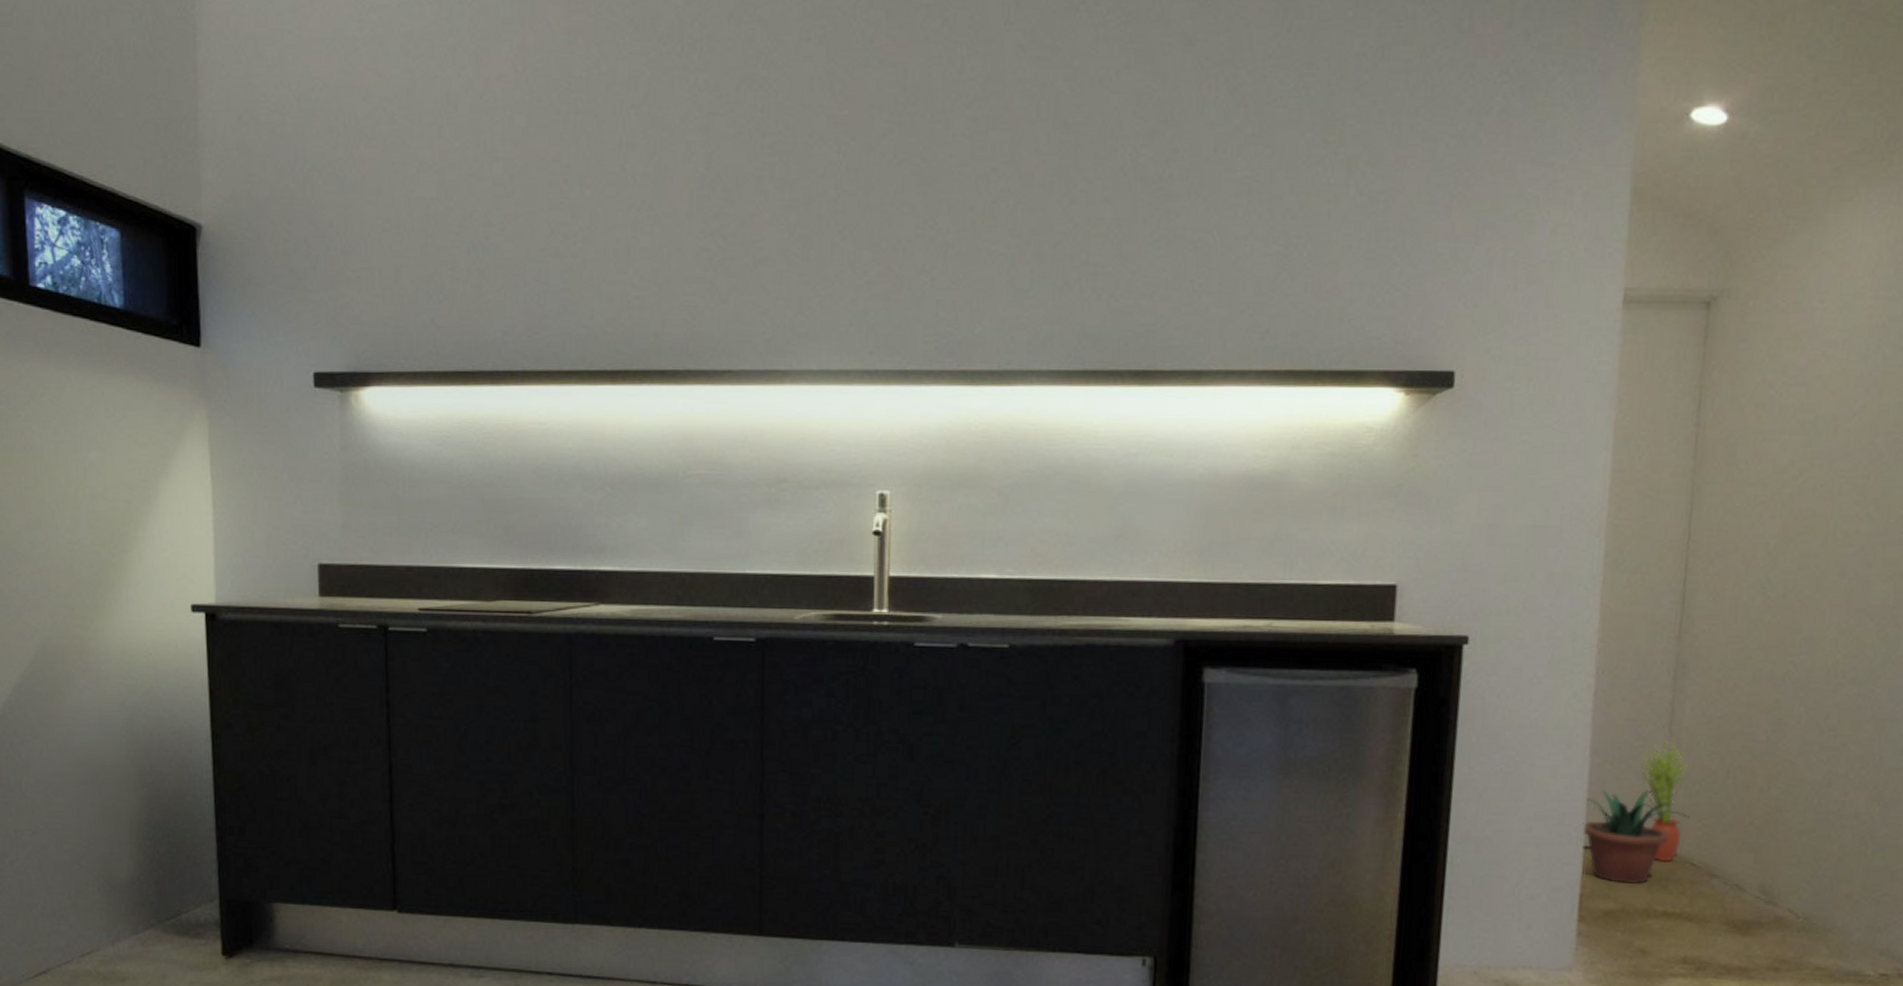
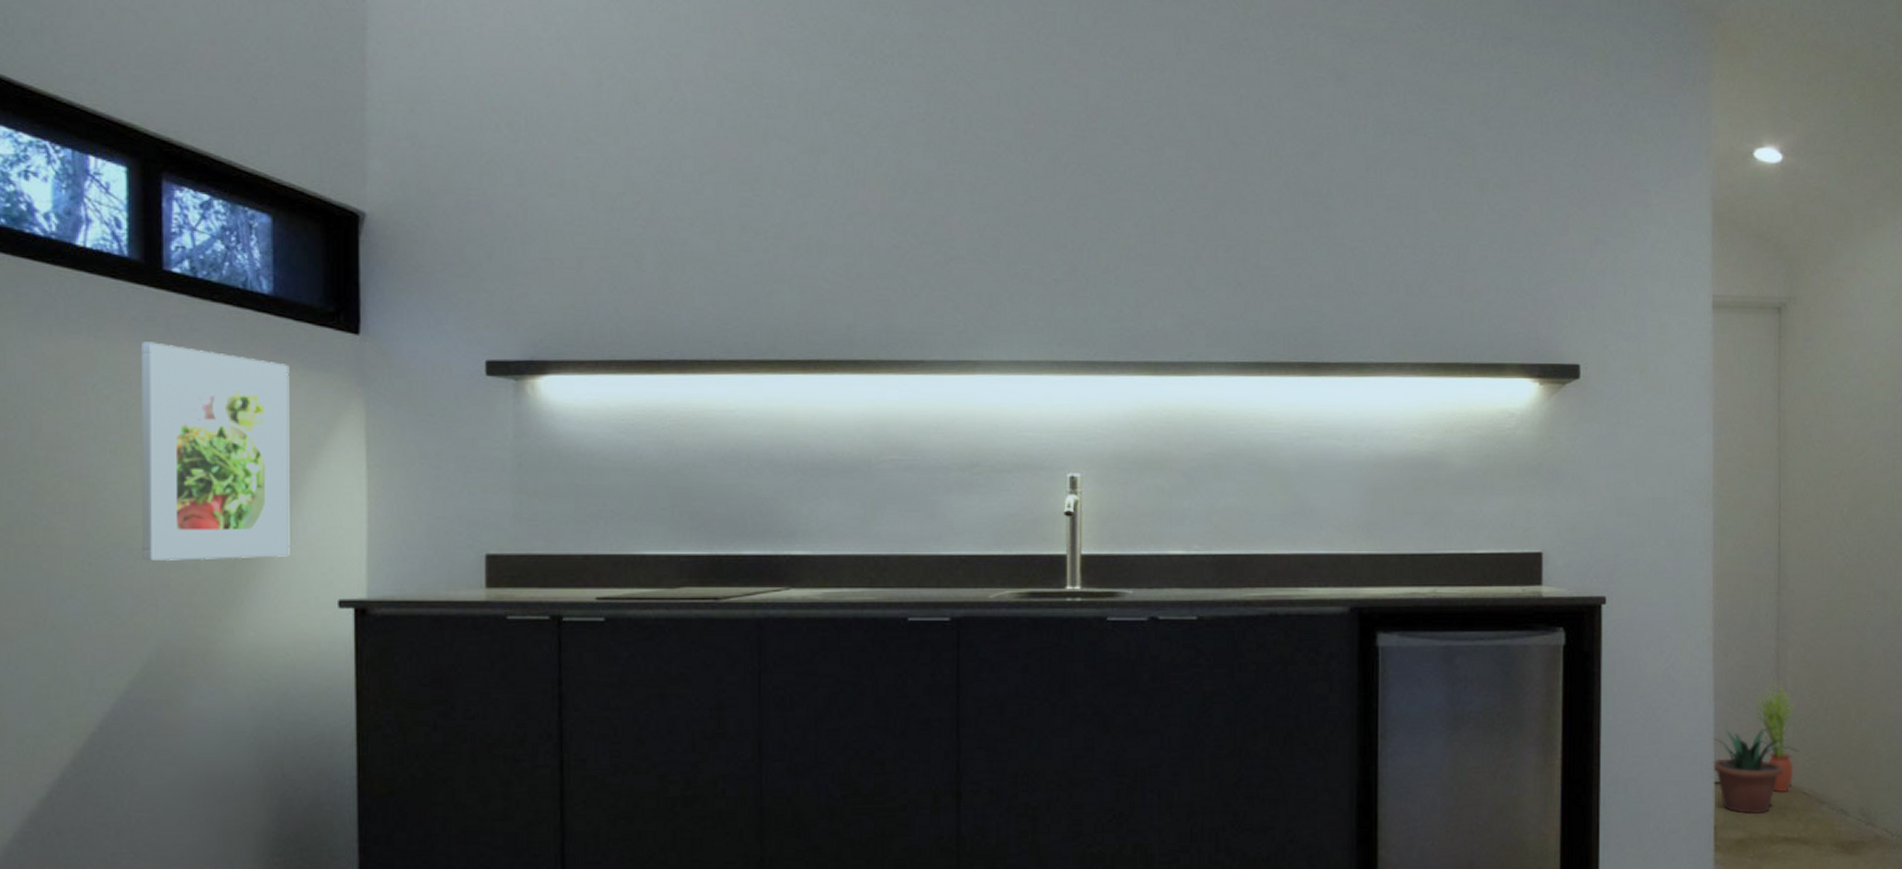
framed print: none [15,356,148,564] -> present [141,342,290,561]

